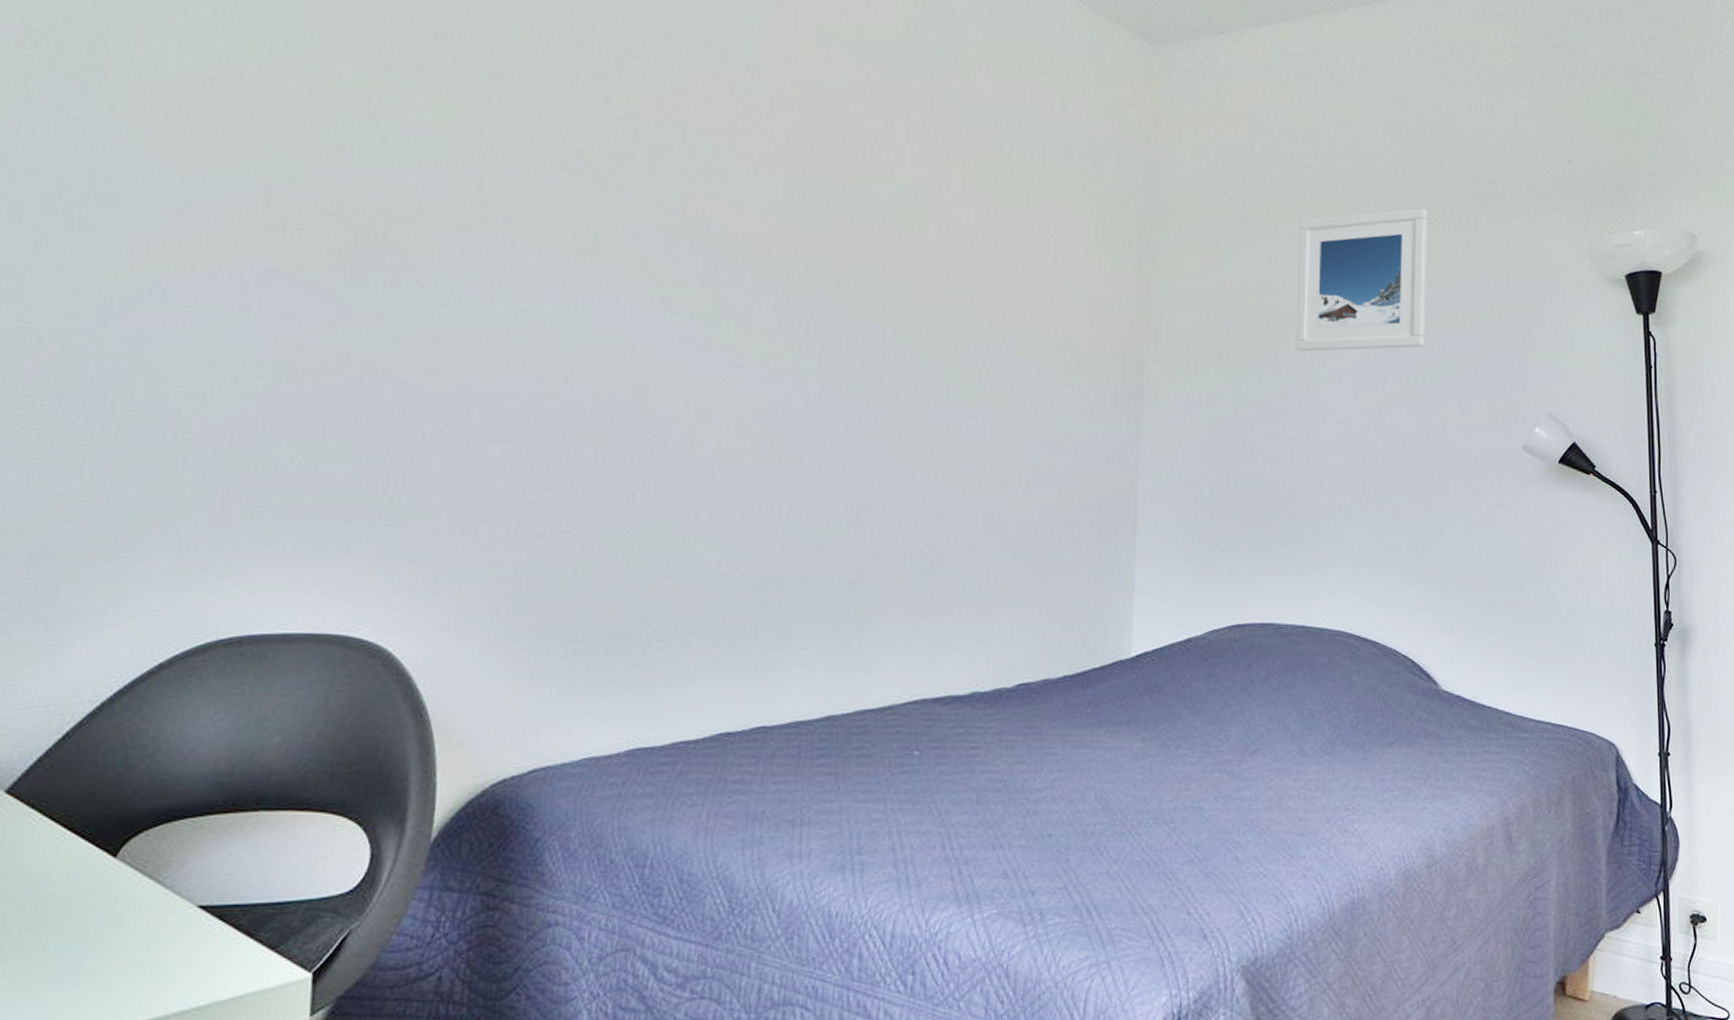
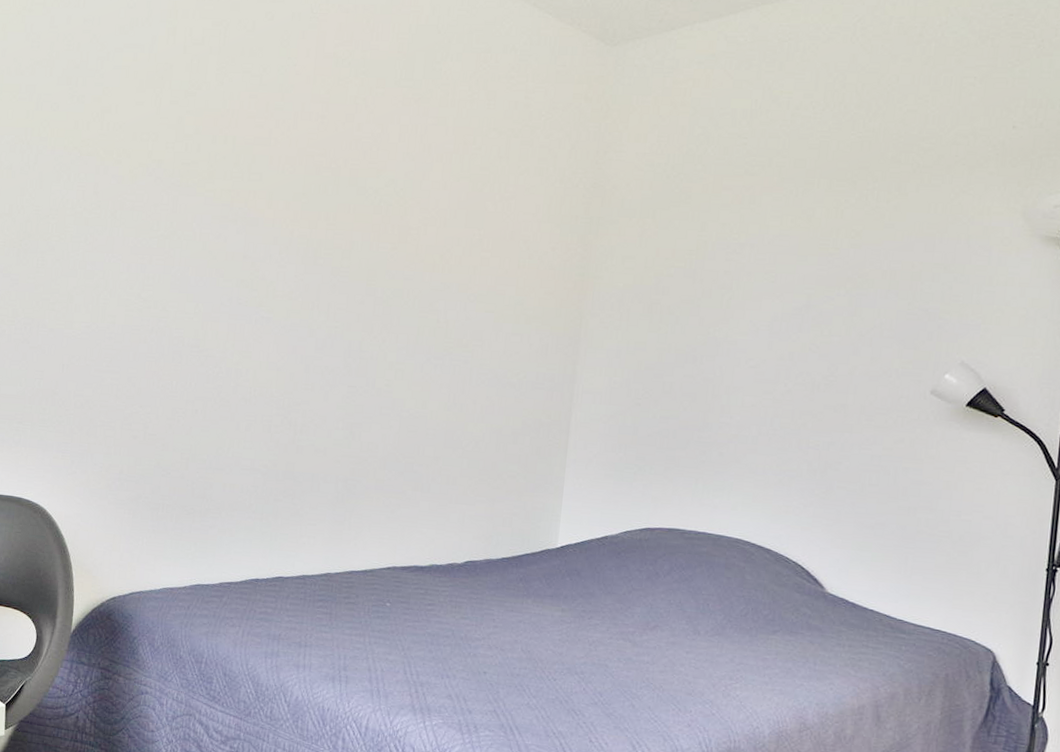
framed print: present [1296,208,1428,352] -> none [718,178,858,307]

